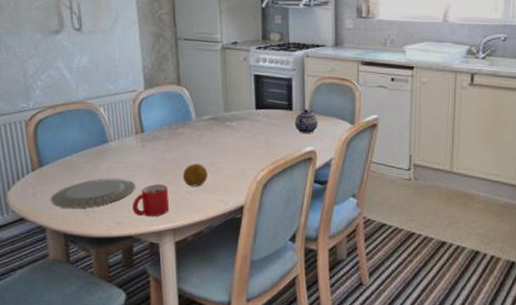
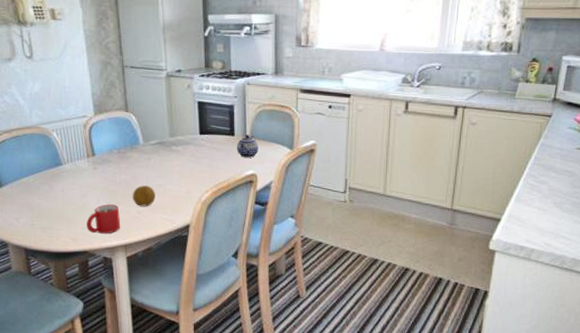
plate: present [51,179,135,208] -> none [11,199,89,226]

